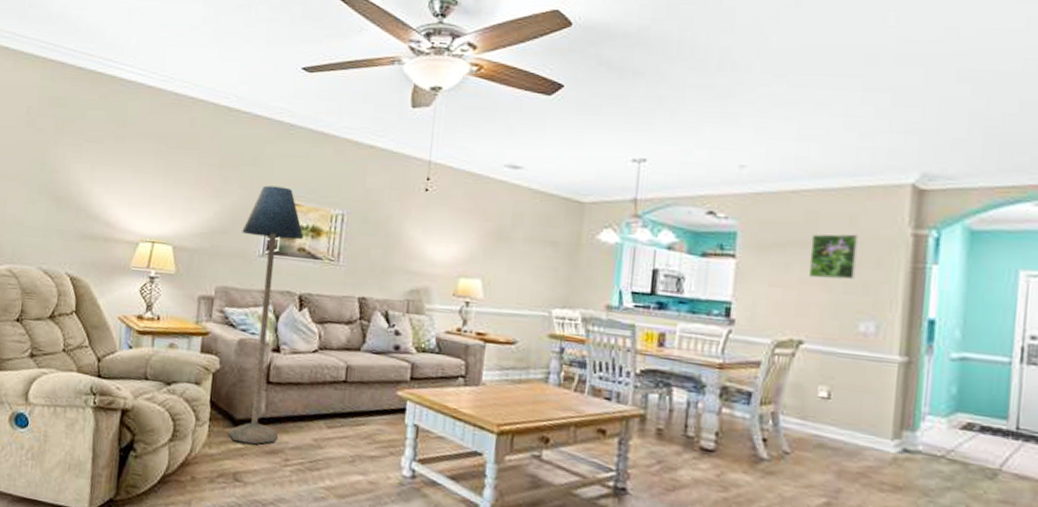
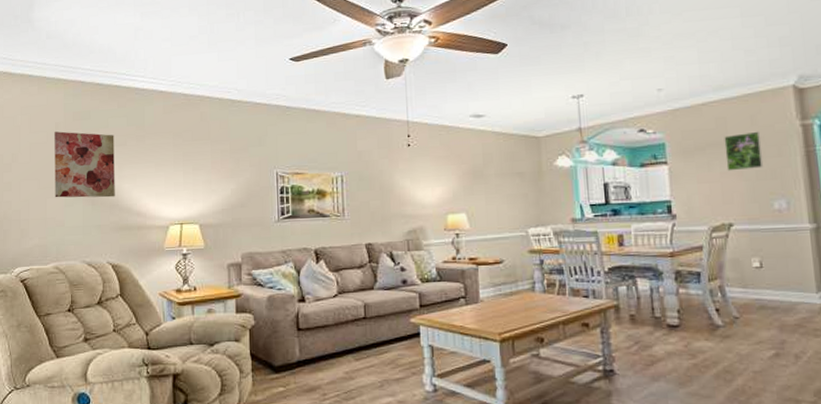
wall art: none [17,116,91,201] -> present [54,131,115,198]
floor lamp: present [227,185,304,445] -> none [258,160,313,386]

